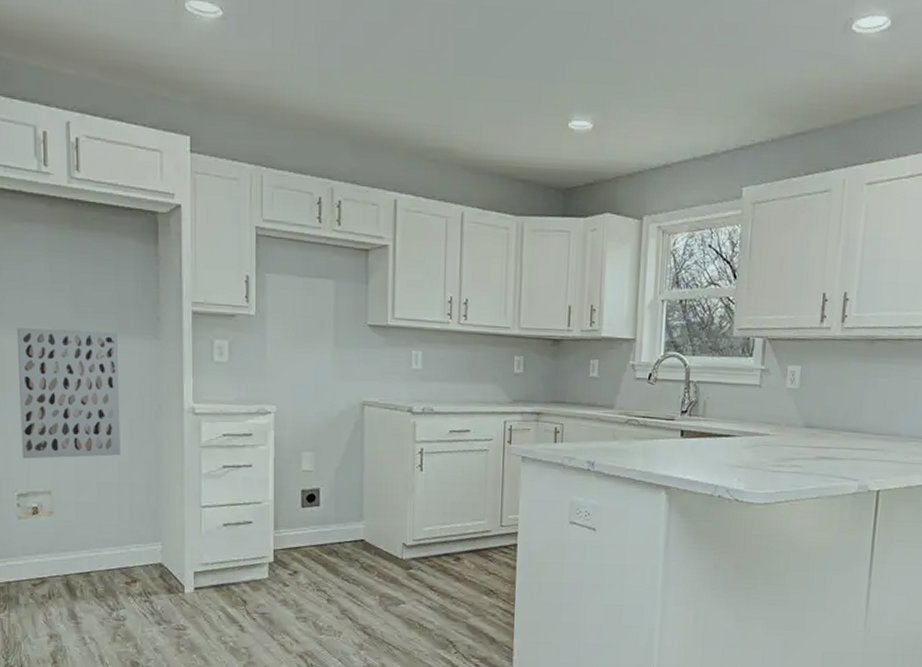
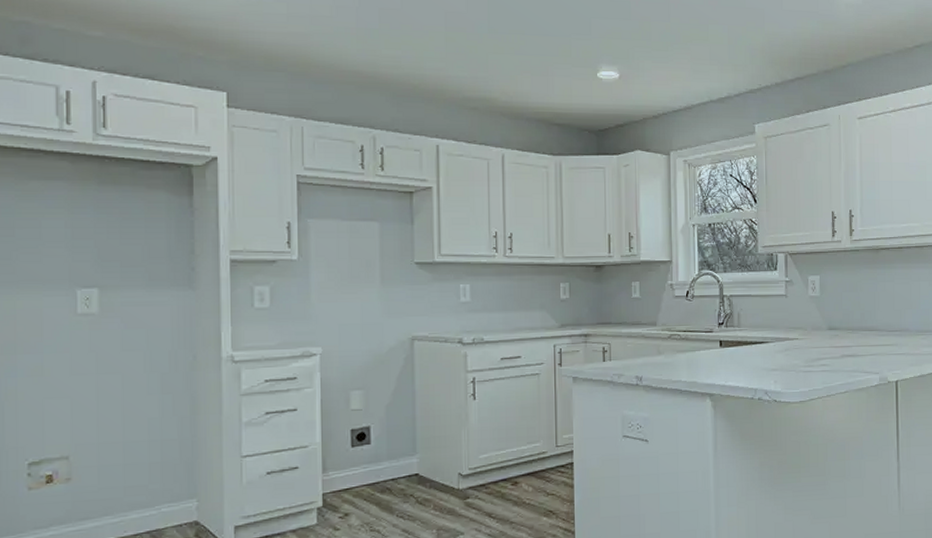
wall art: present [16,328,121,459] -> none [31,285,150,424]

